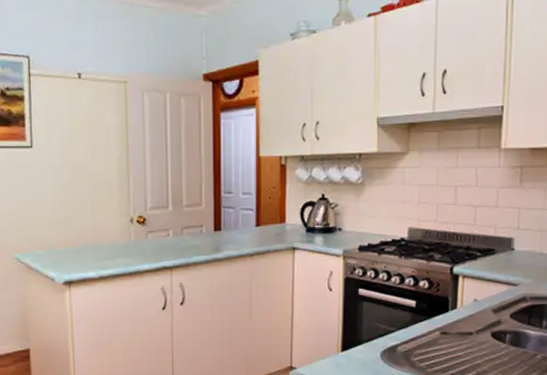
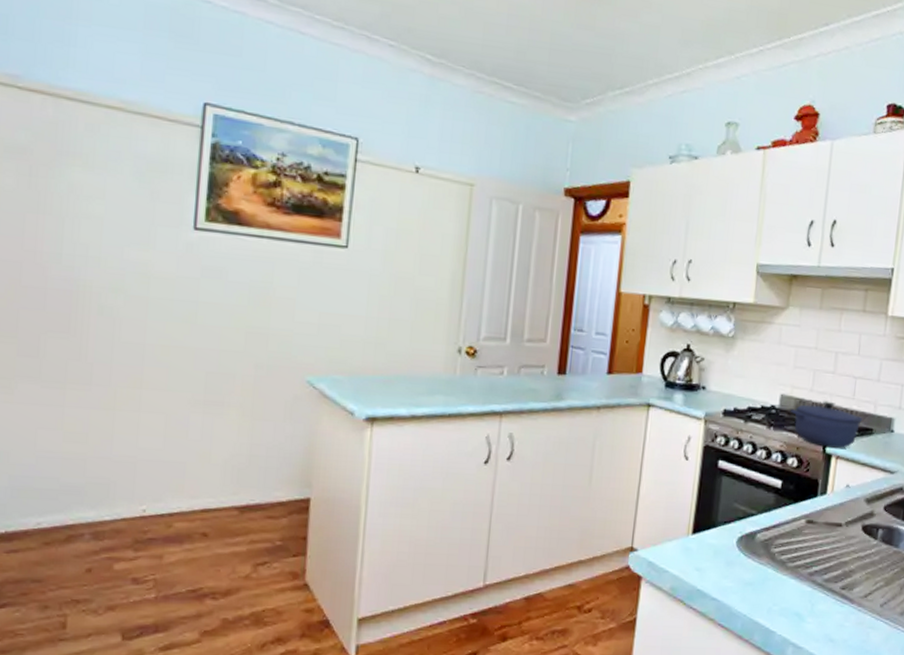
cooking pot: none [418,229,485,269] -> present [790,401,863,448]

